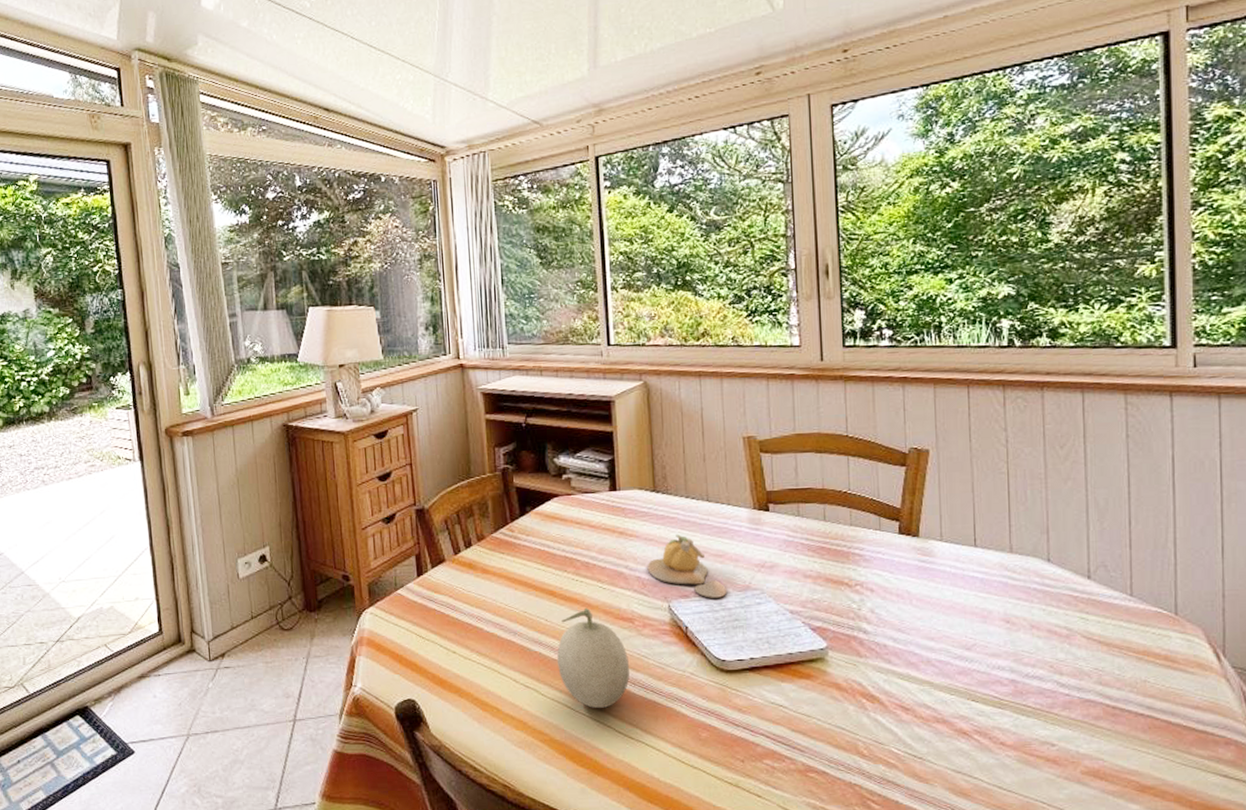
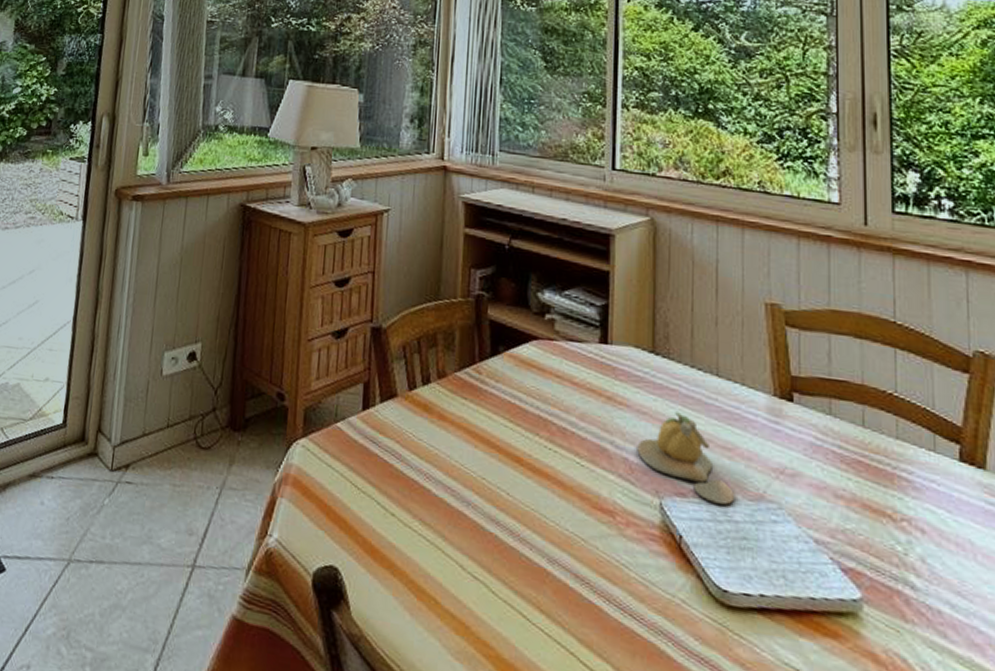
fruit: present [557,607,630,708] -> none [516,486,606,627]

